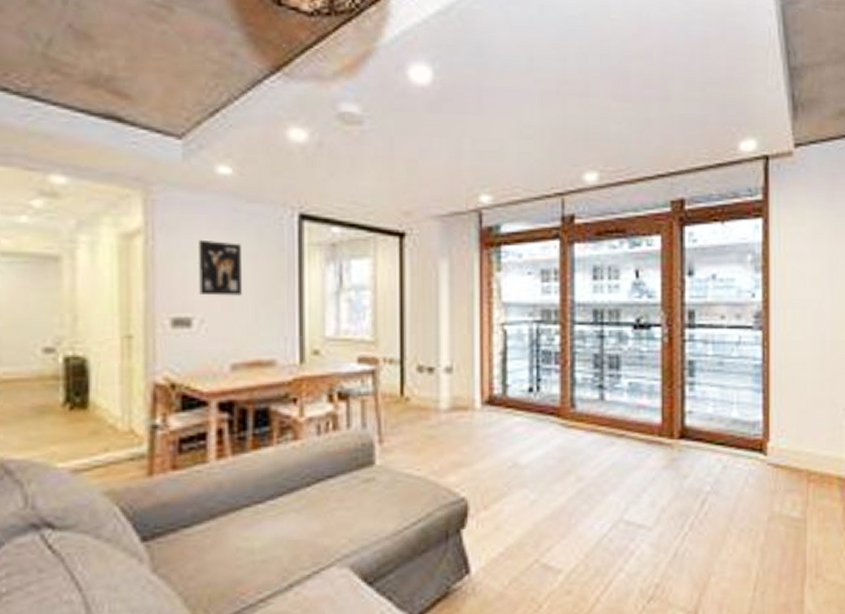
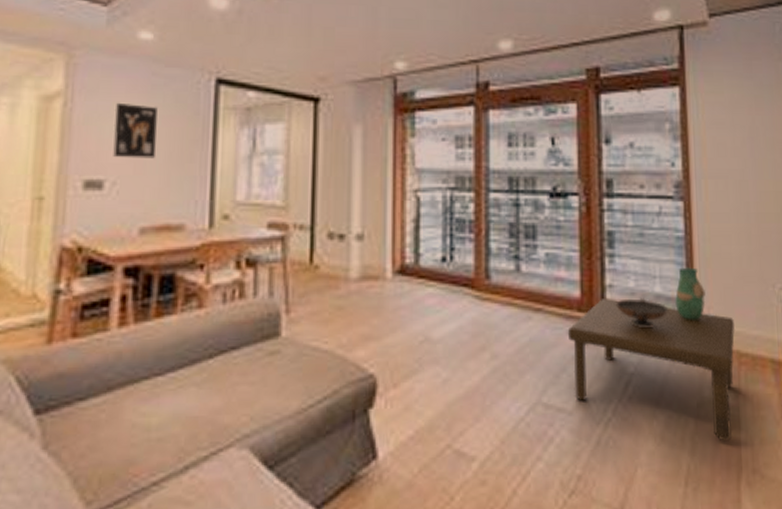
coffee table: none [648,424,805,551] -> present [567,299,735,442]
decorative bowl: none [695,423,745,451] -> present [616,298,669,329]
vase: none [751,393,779,443] -> present [675,267,706,320]

